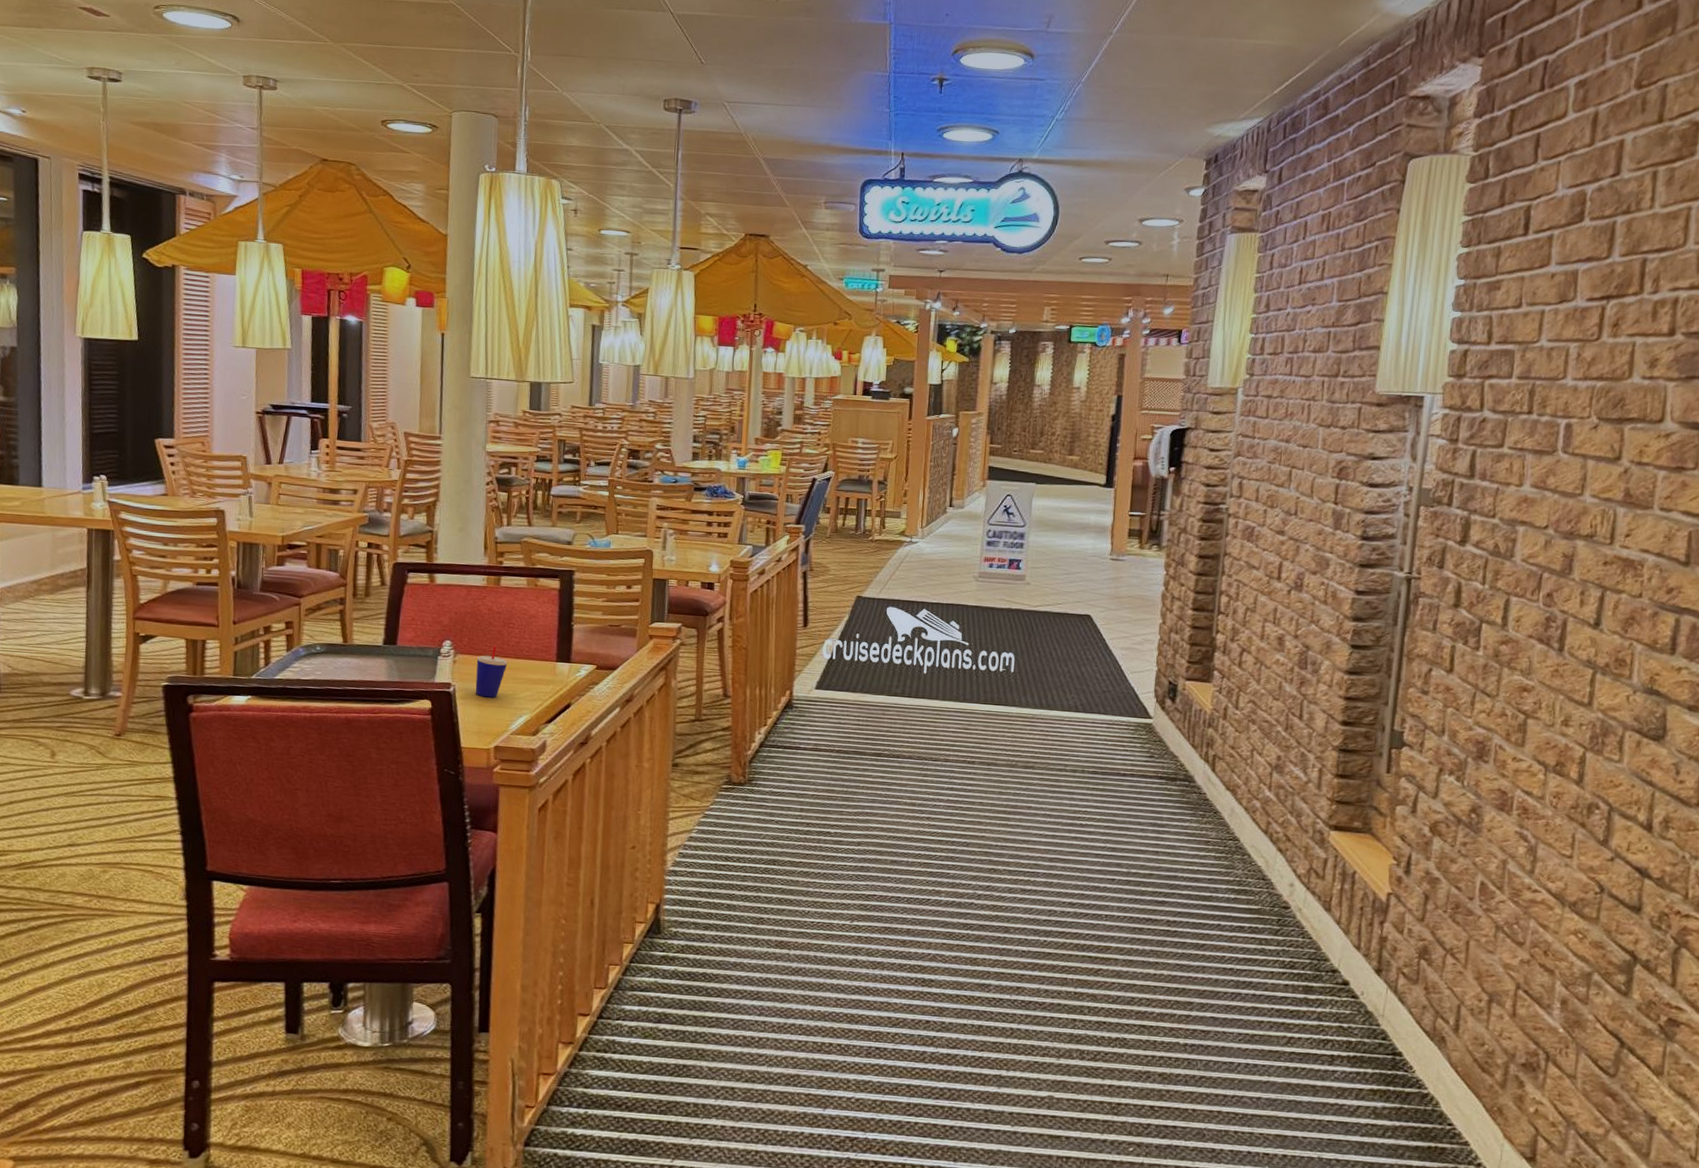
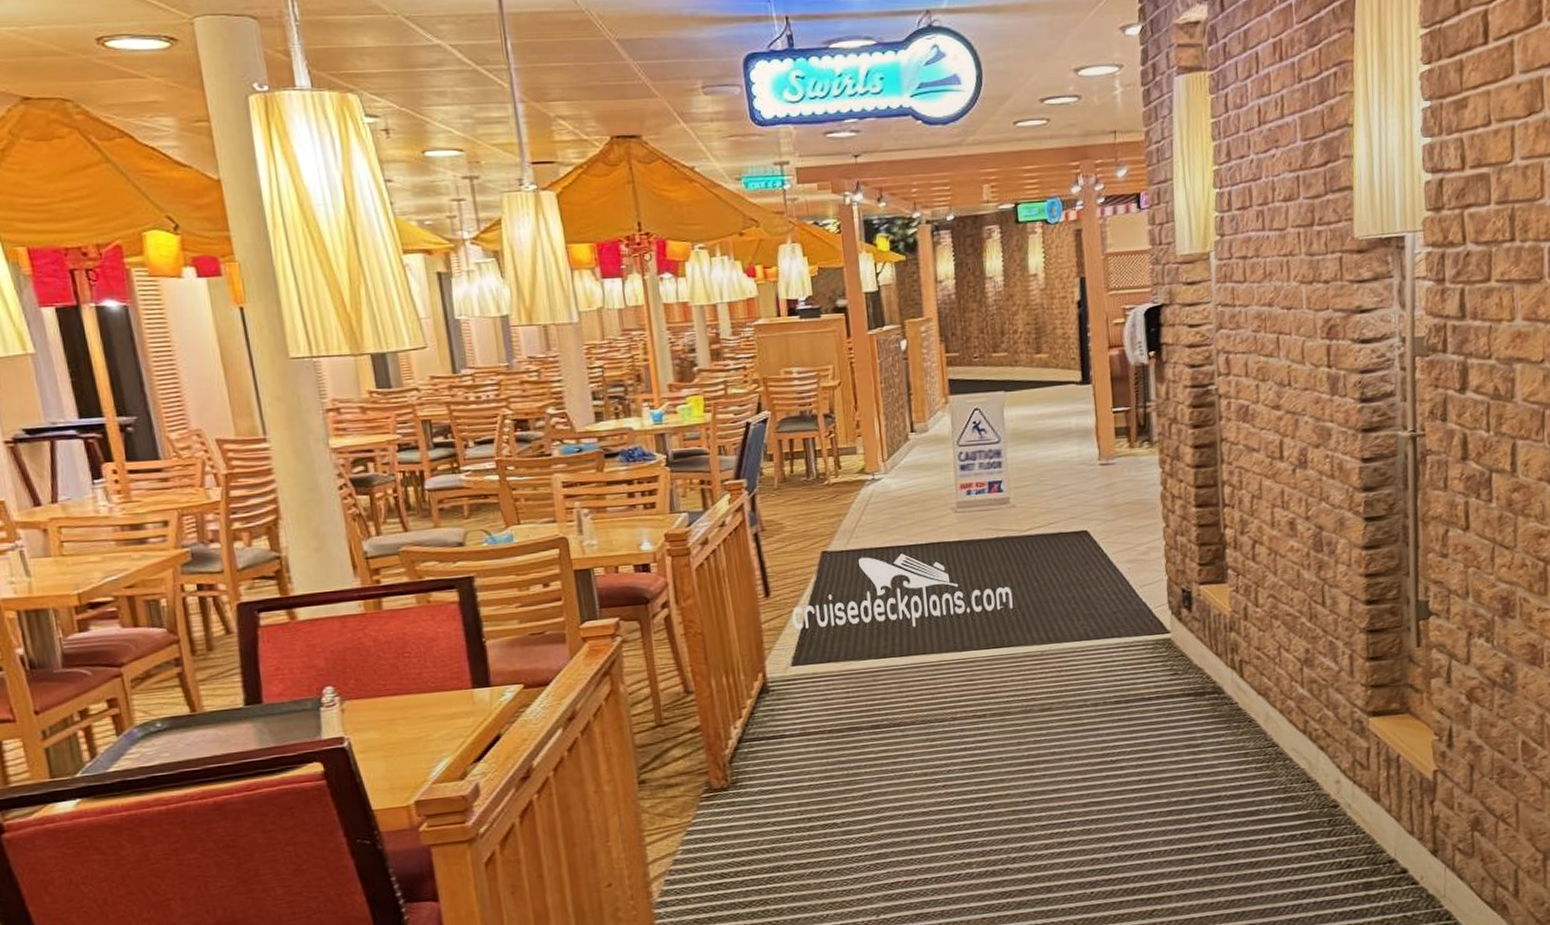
beverage cup: present [475,646,508,698] -> none [370,683,412,746]

